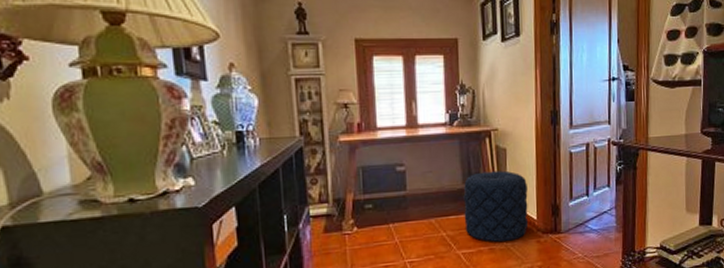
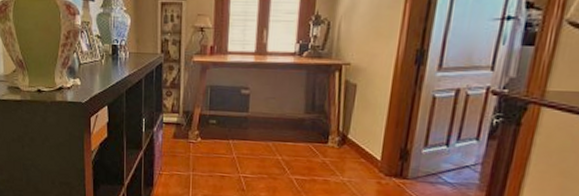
pouf: present [463,170,529,242] -> none [301,104,376,176]

